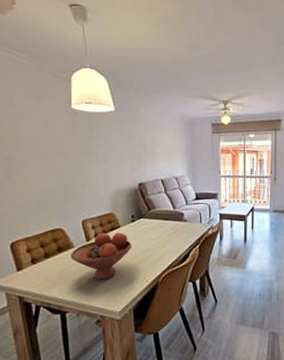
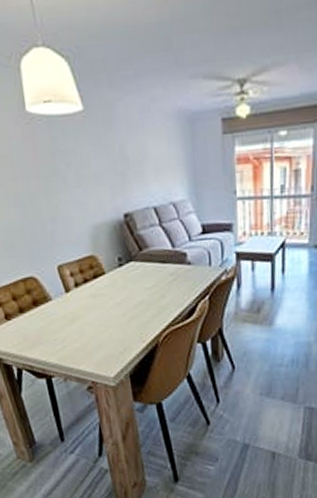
fruit bowl: present [70,232,132,280] -> none [48,280,122,340]

